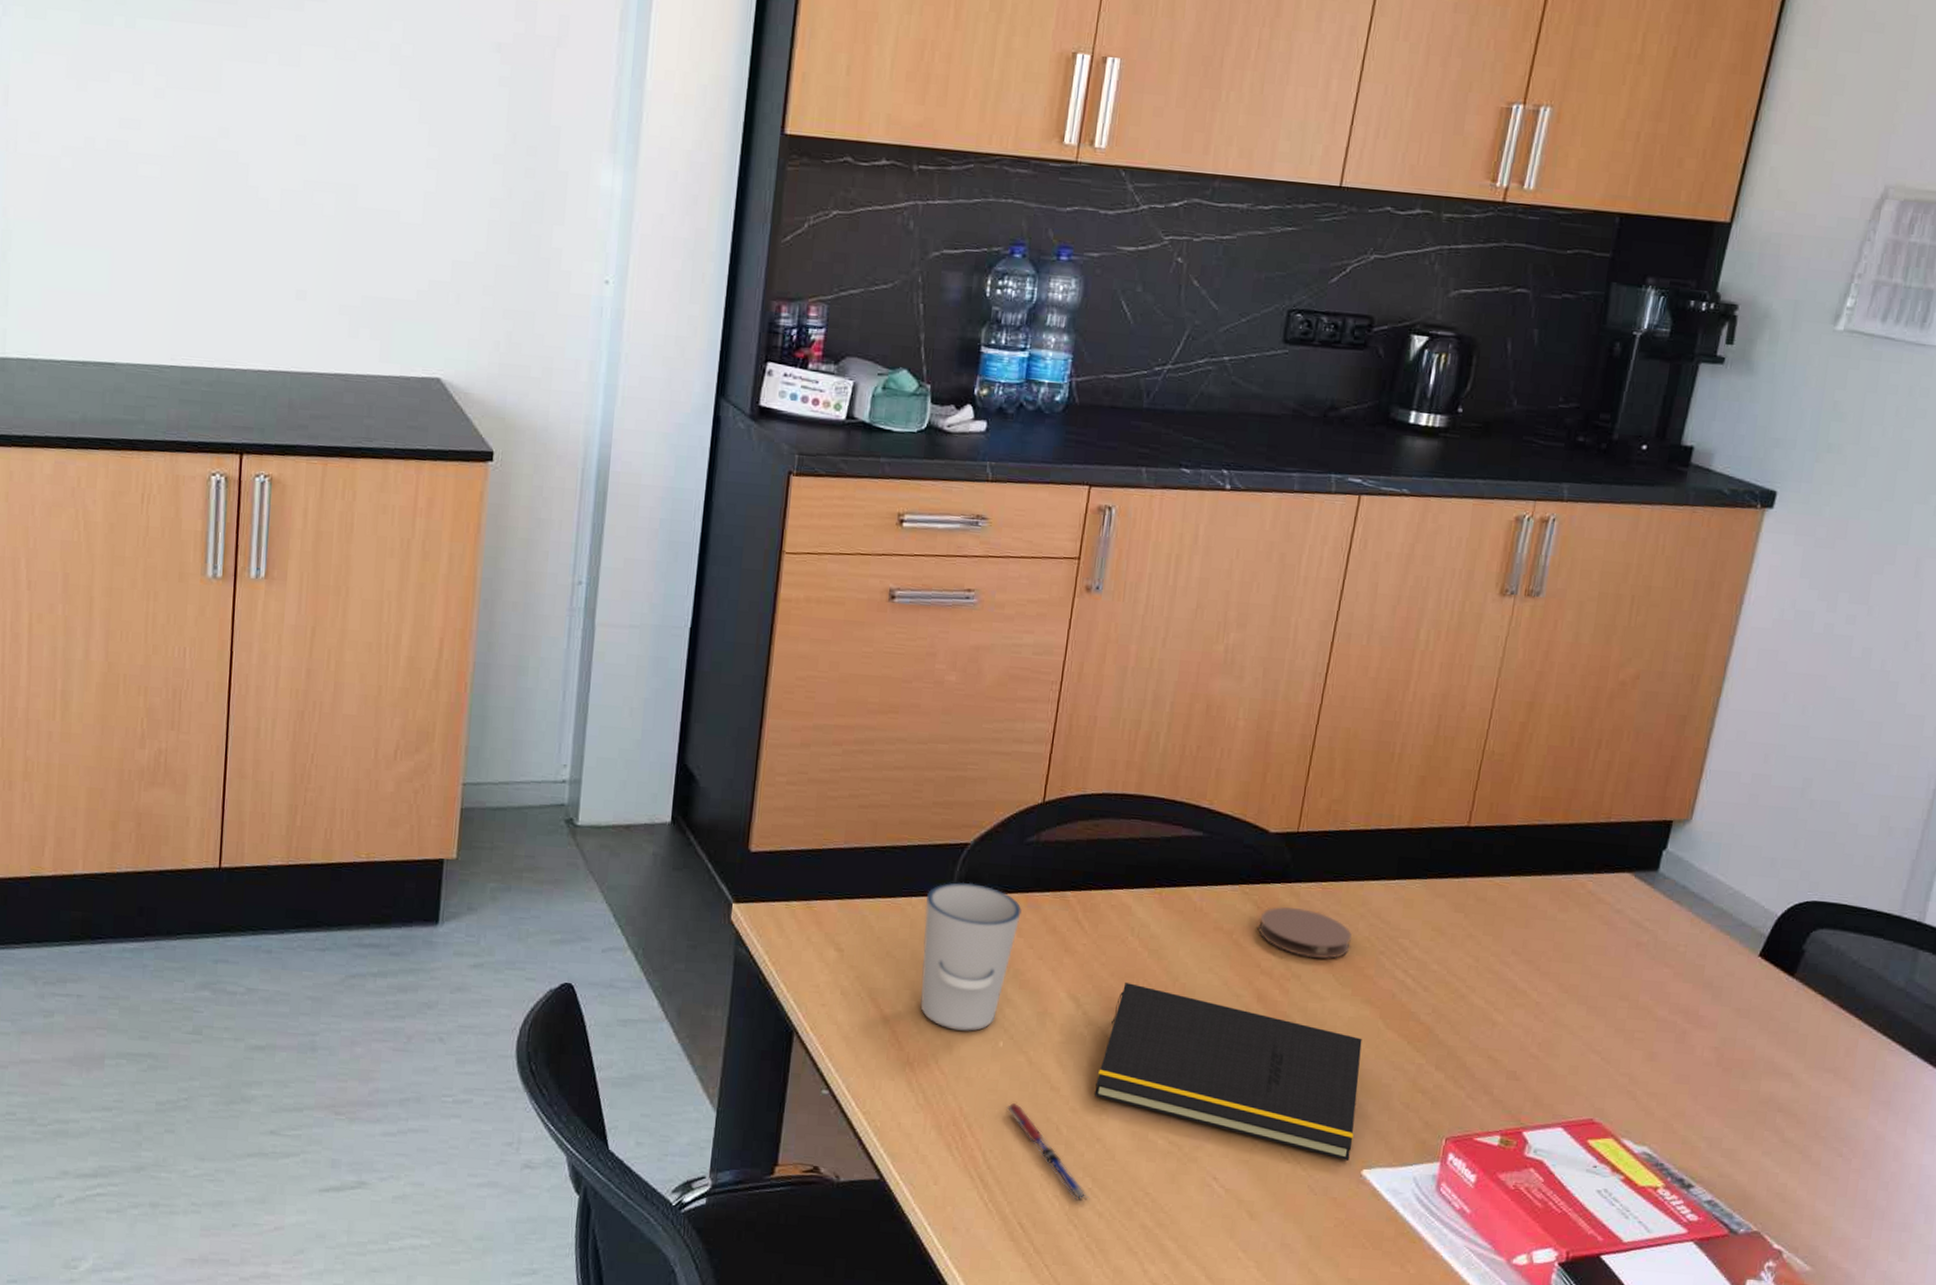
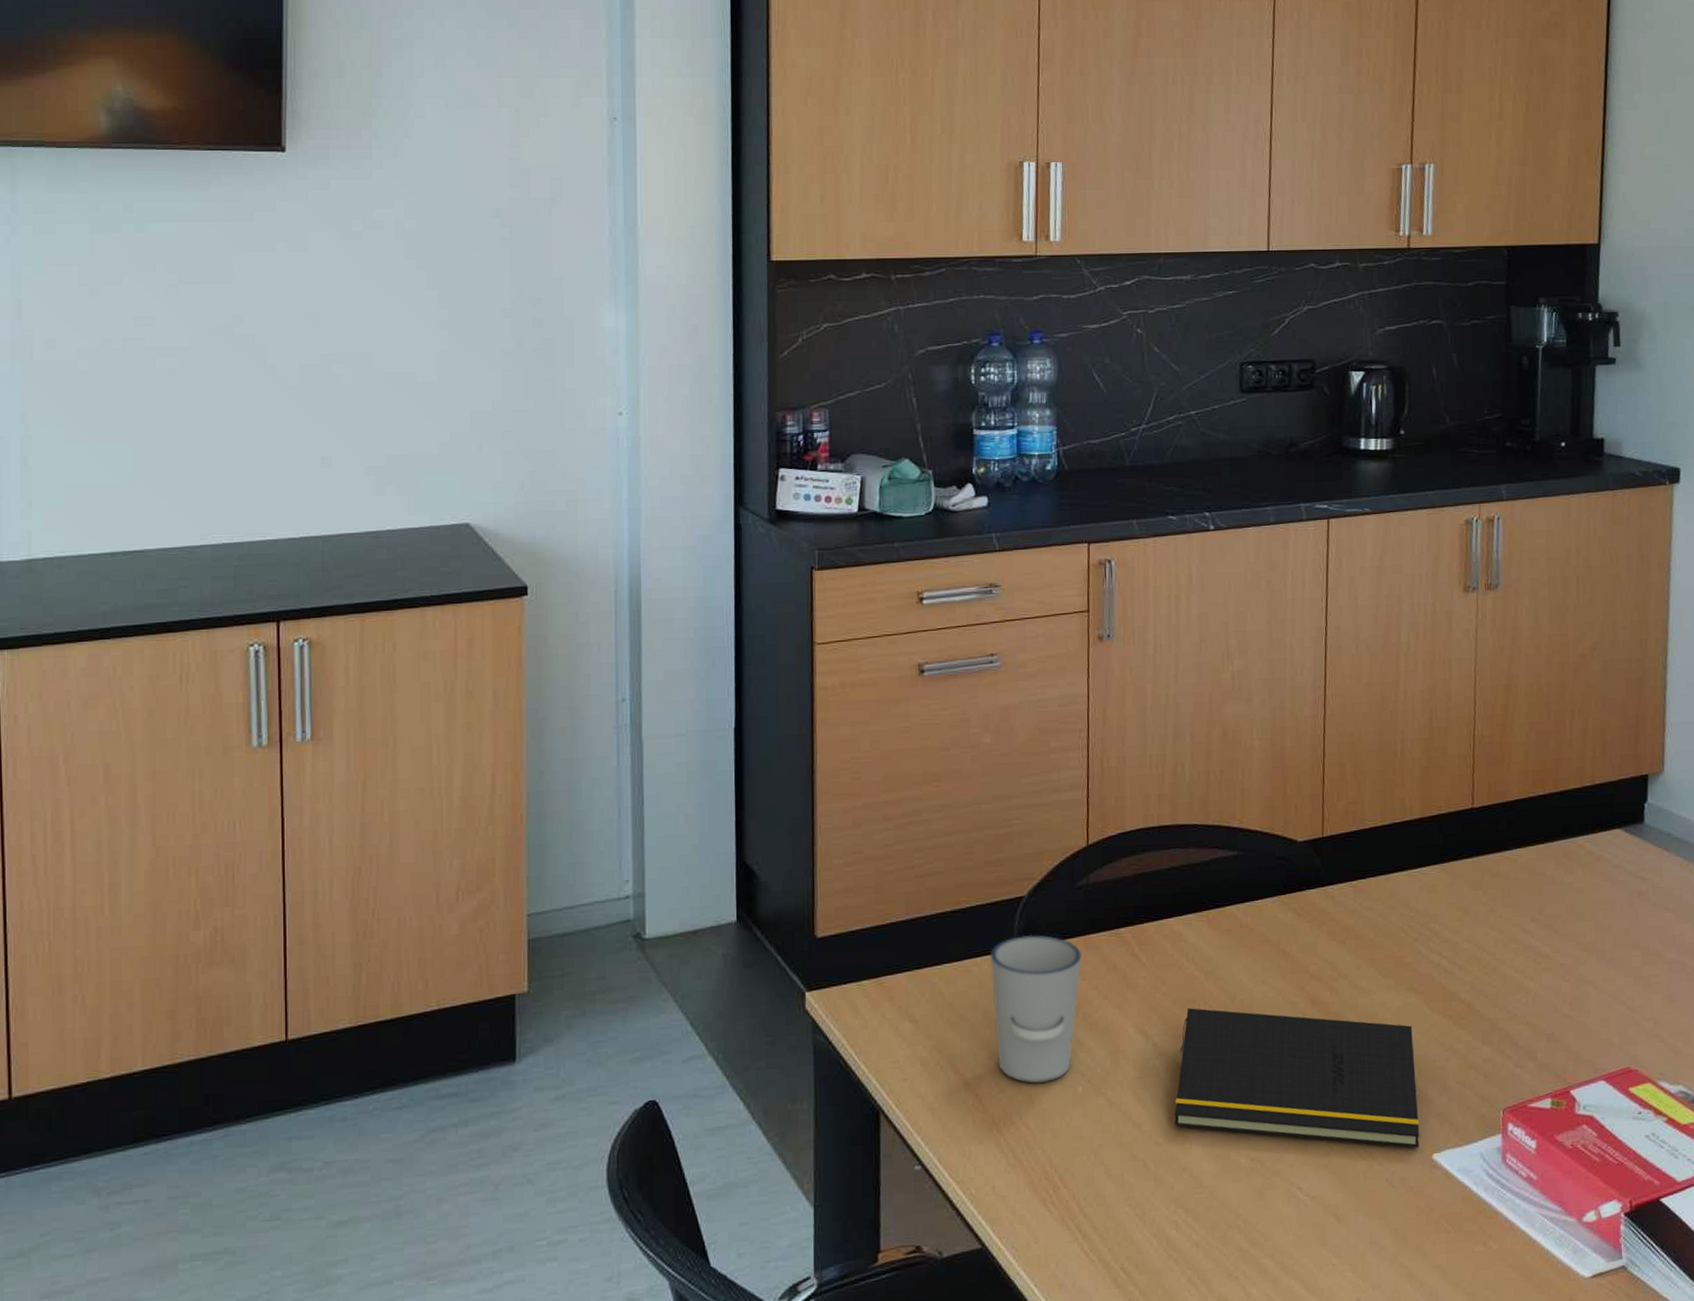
pen: present [1006,1102,1090,1201] -> none [1094,1145,1185,1235]
coaster: present [1258,907,1352,959] -> none [1302,909,1387,956]

